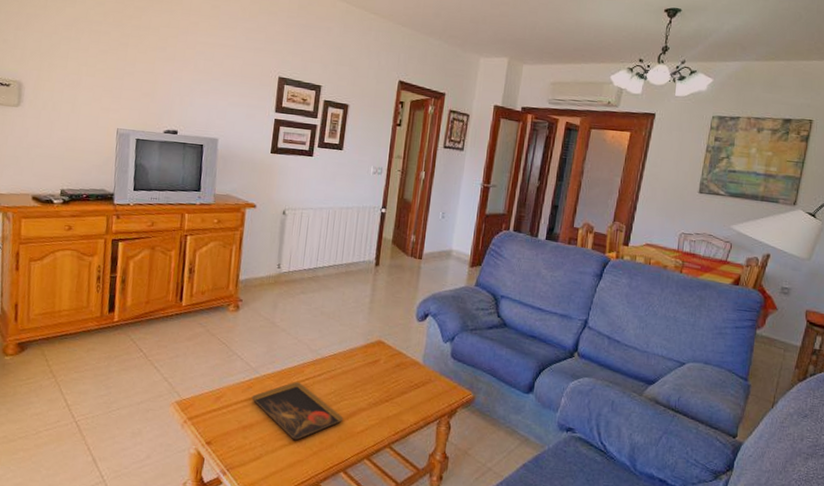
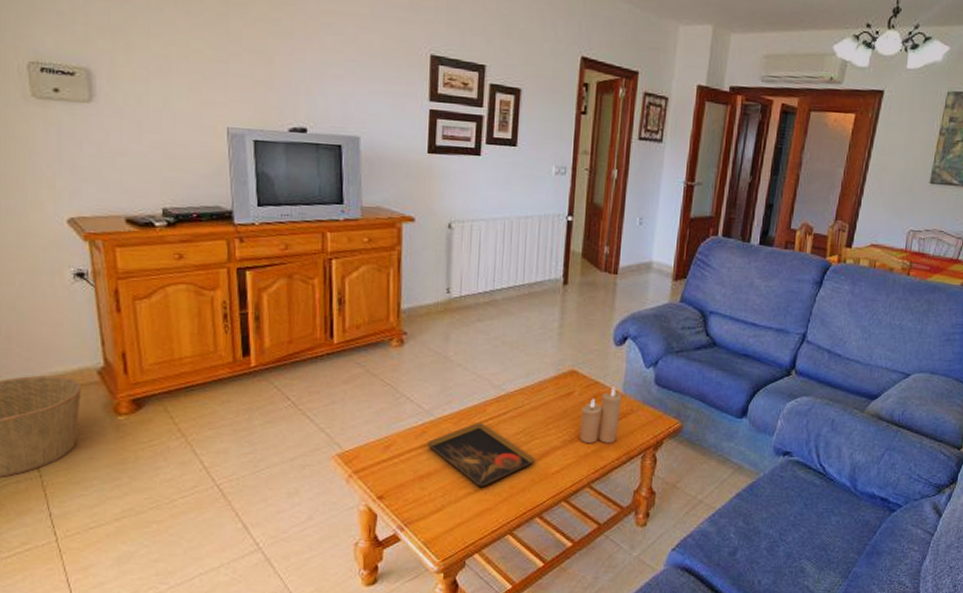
candle: none [383,357,422,409] -> present [580,386,622,444]

